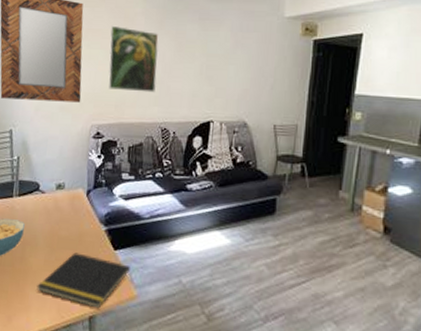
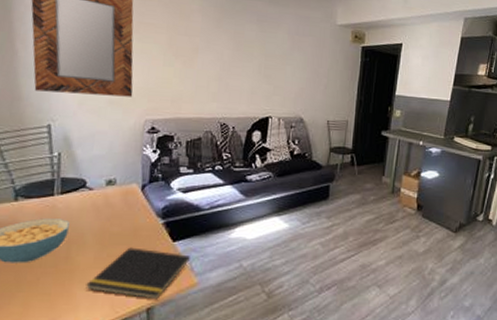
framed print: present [108,25,159,93] -> none [163,20,217,89]

